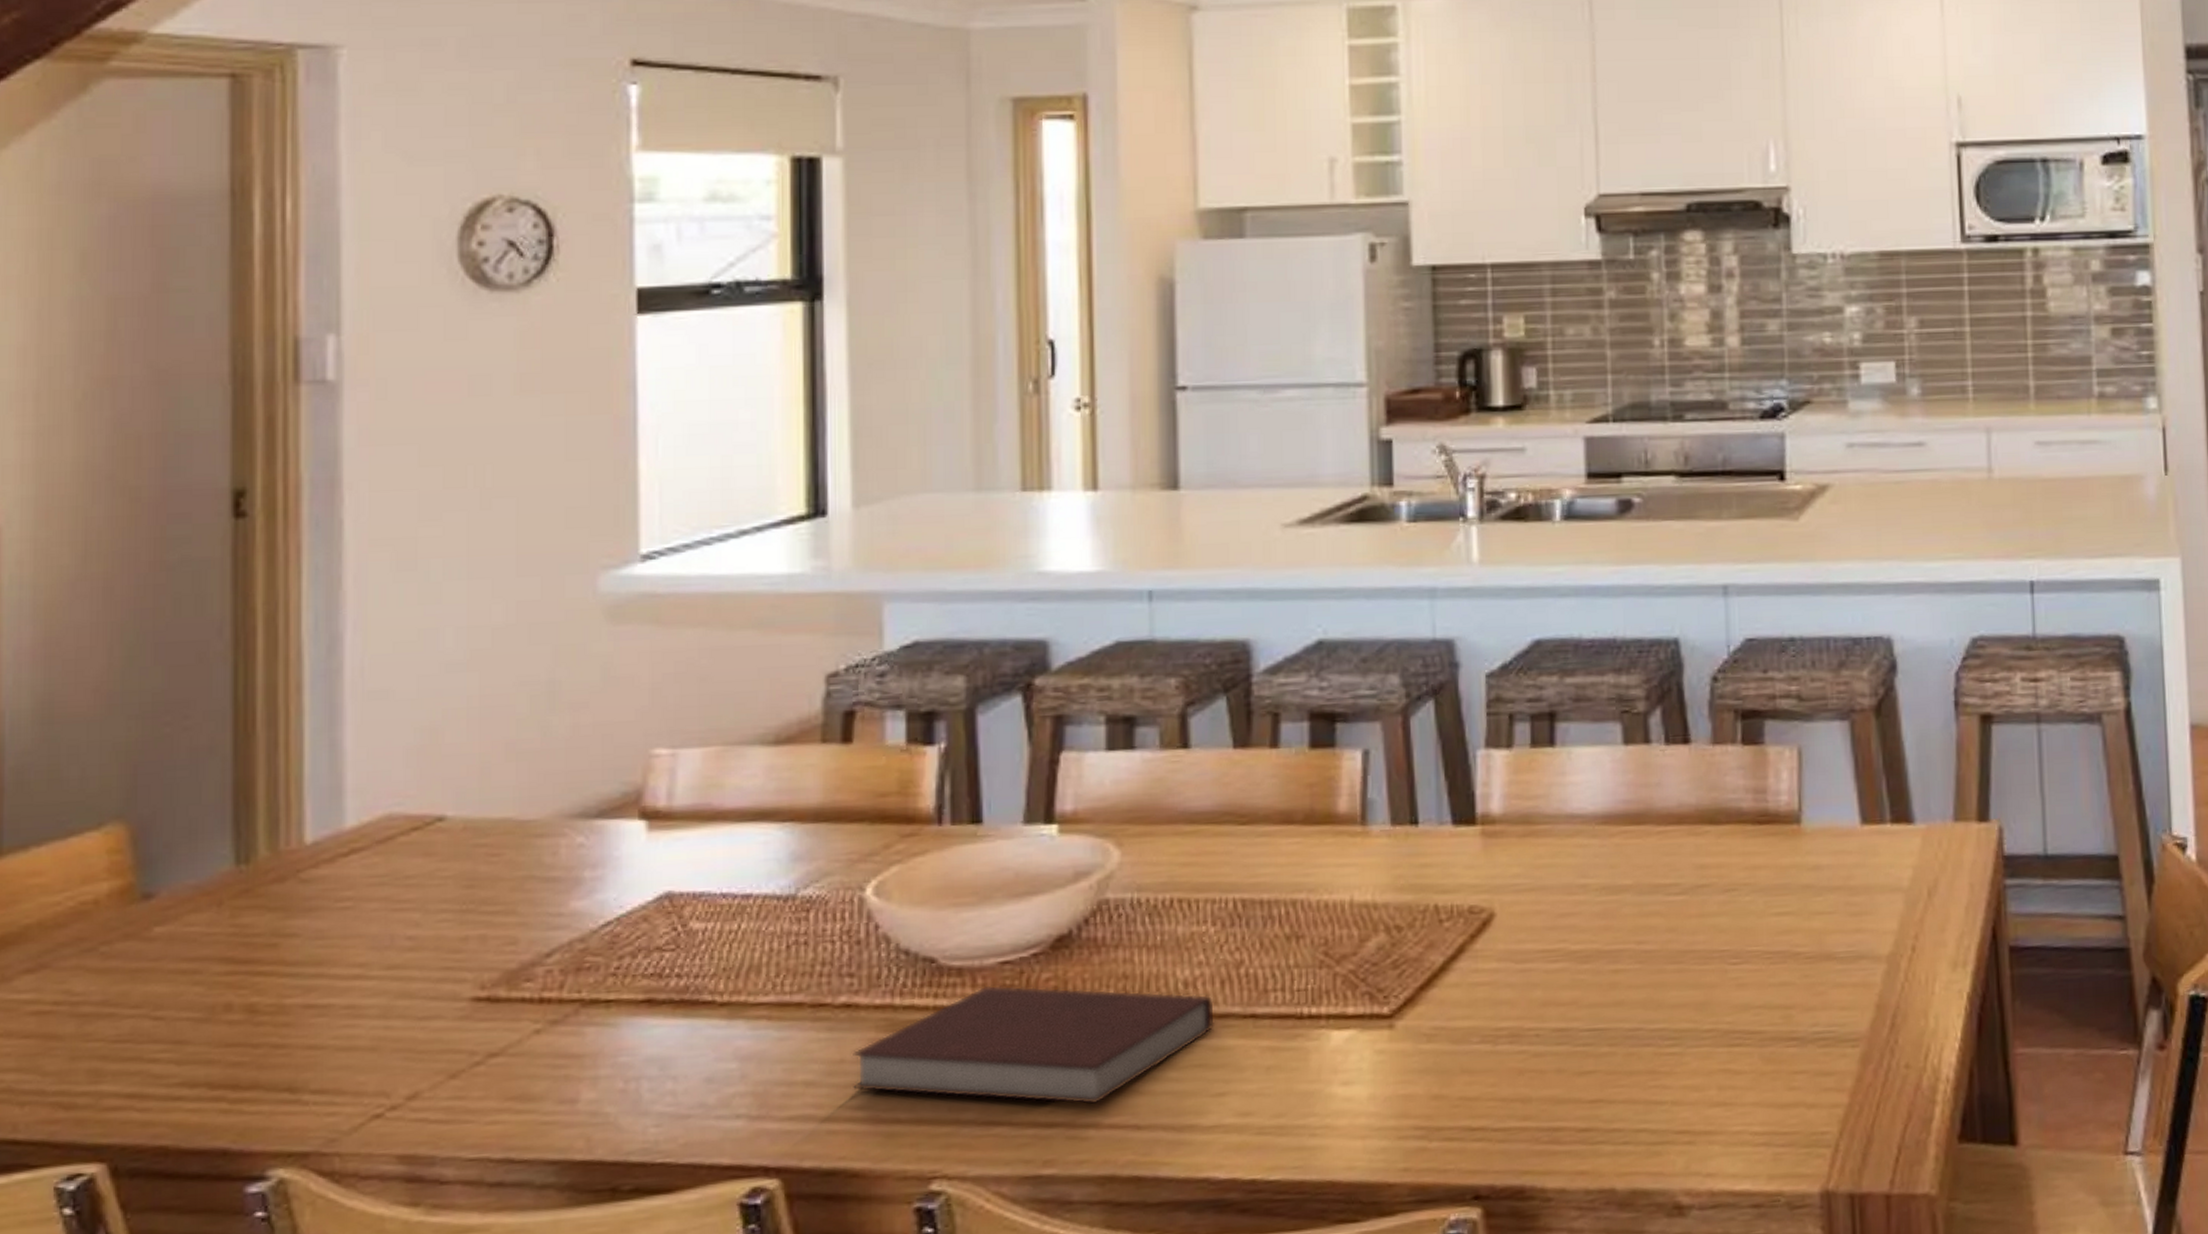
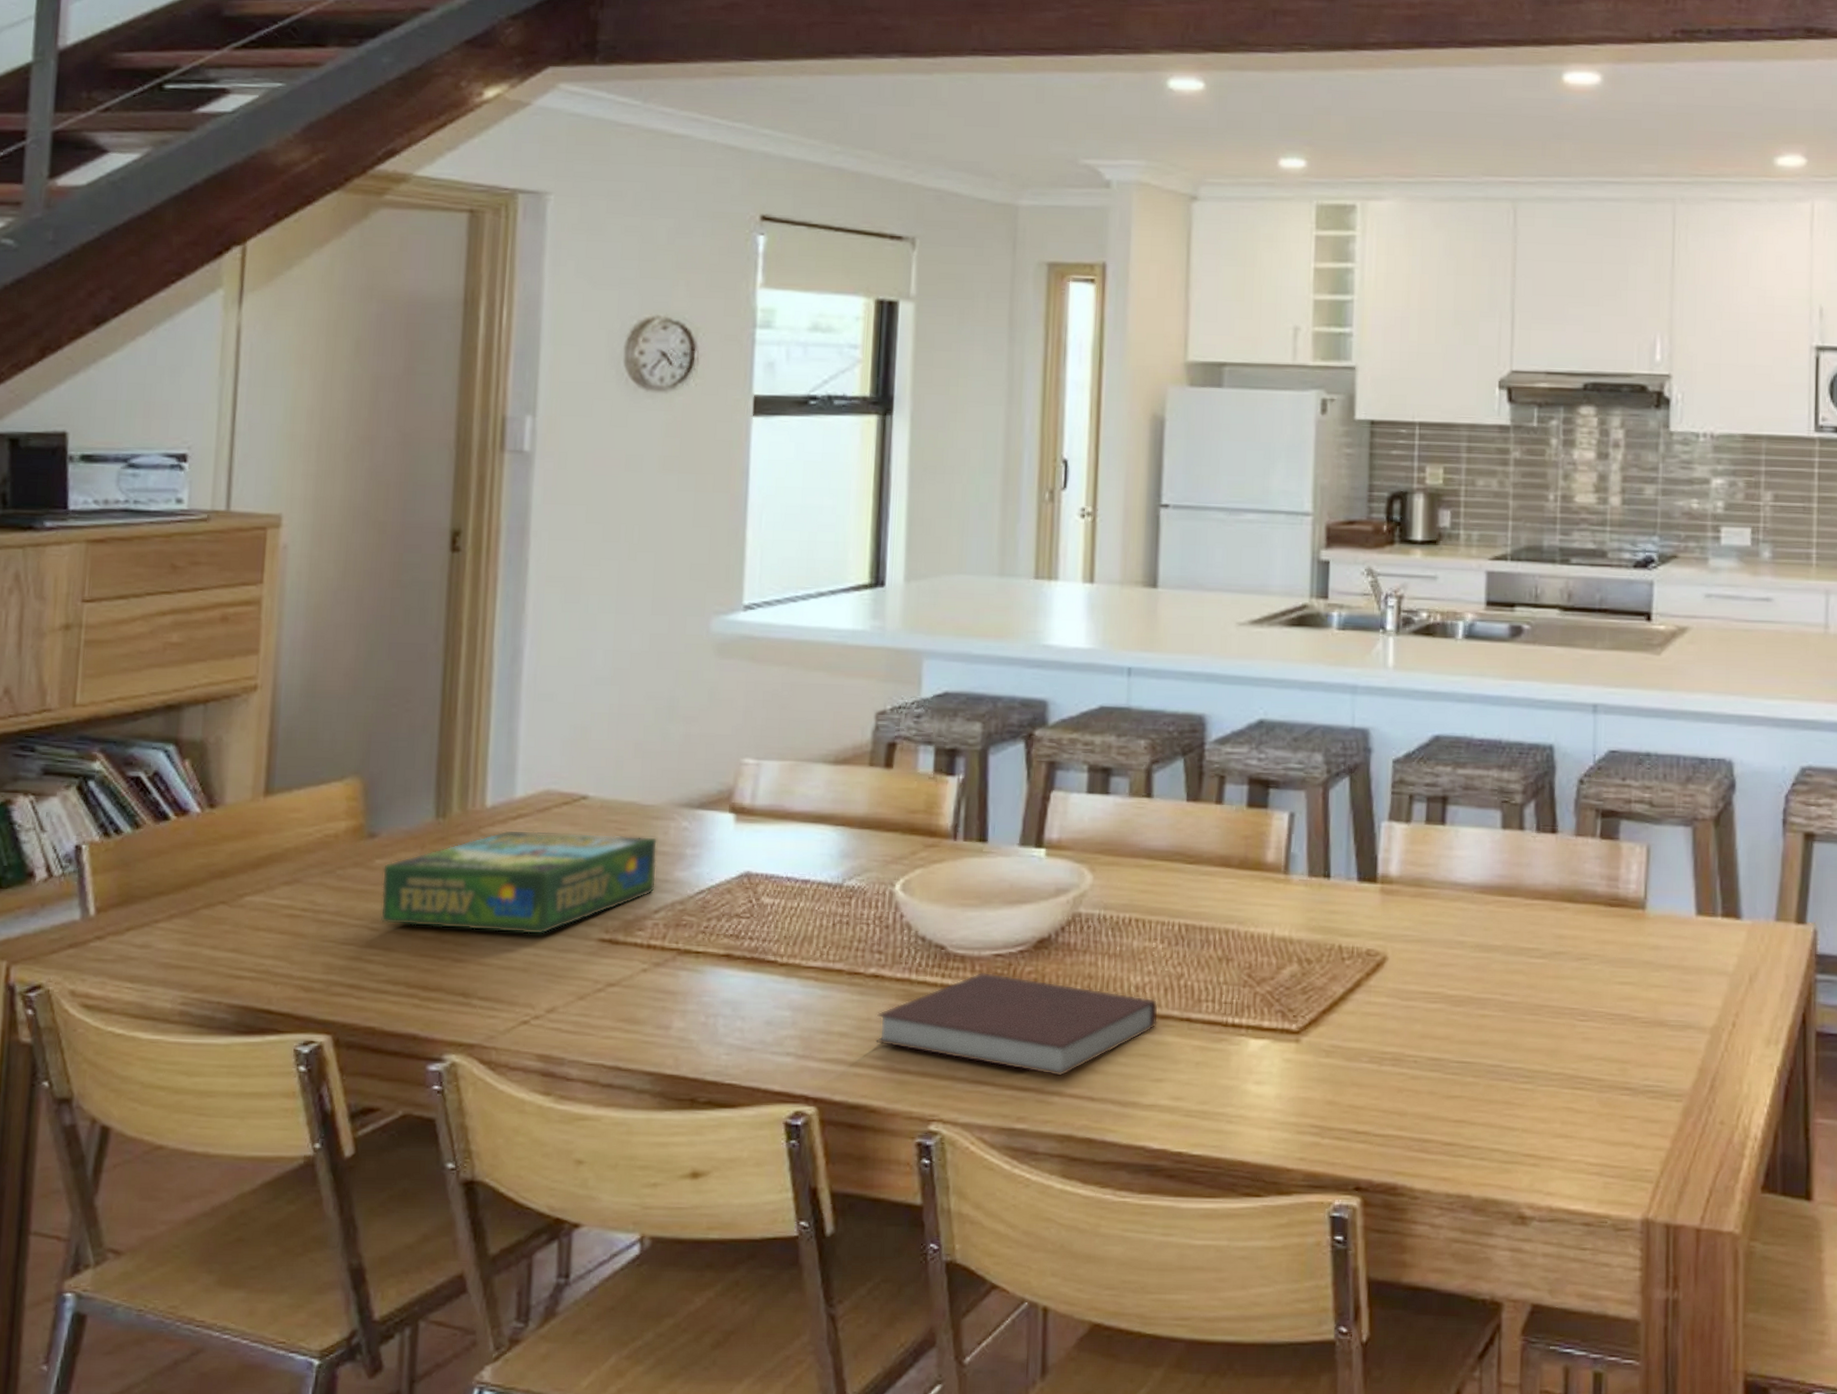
board game: none [165,859,546,1010] -> present [380,829,658,935]

